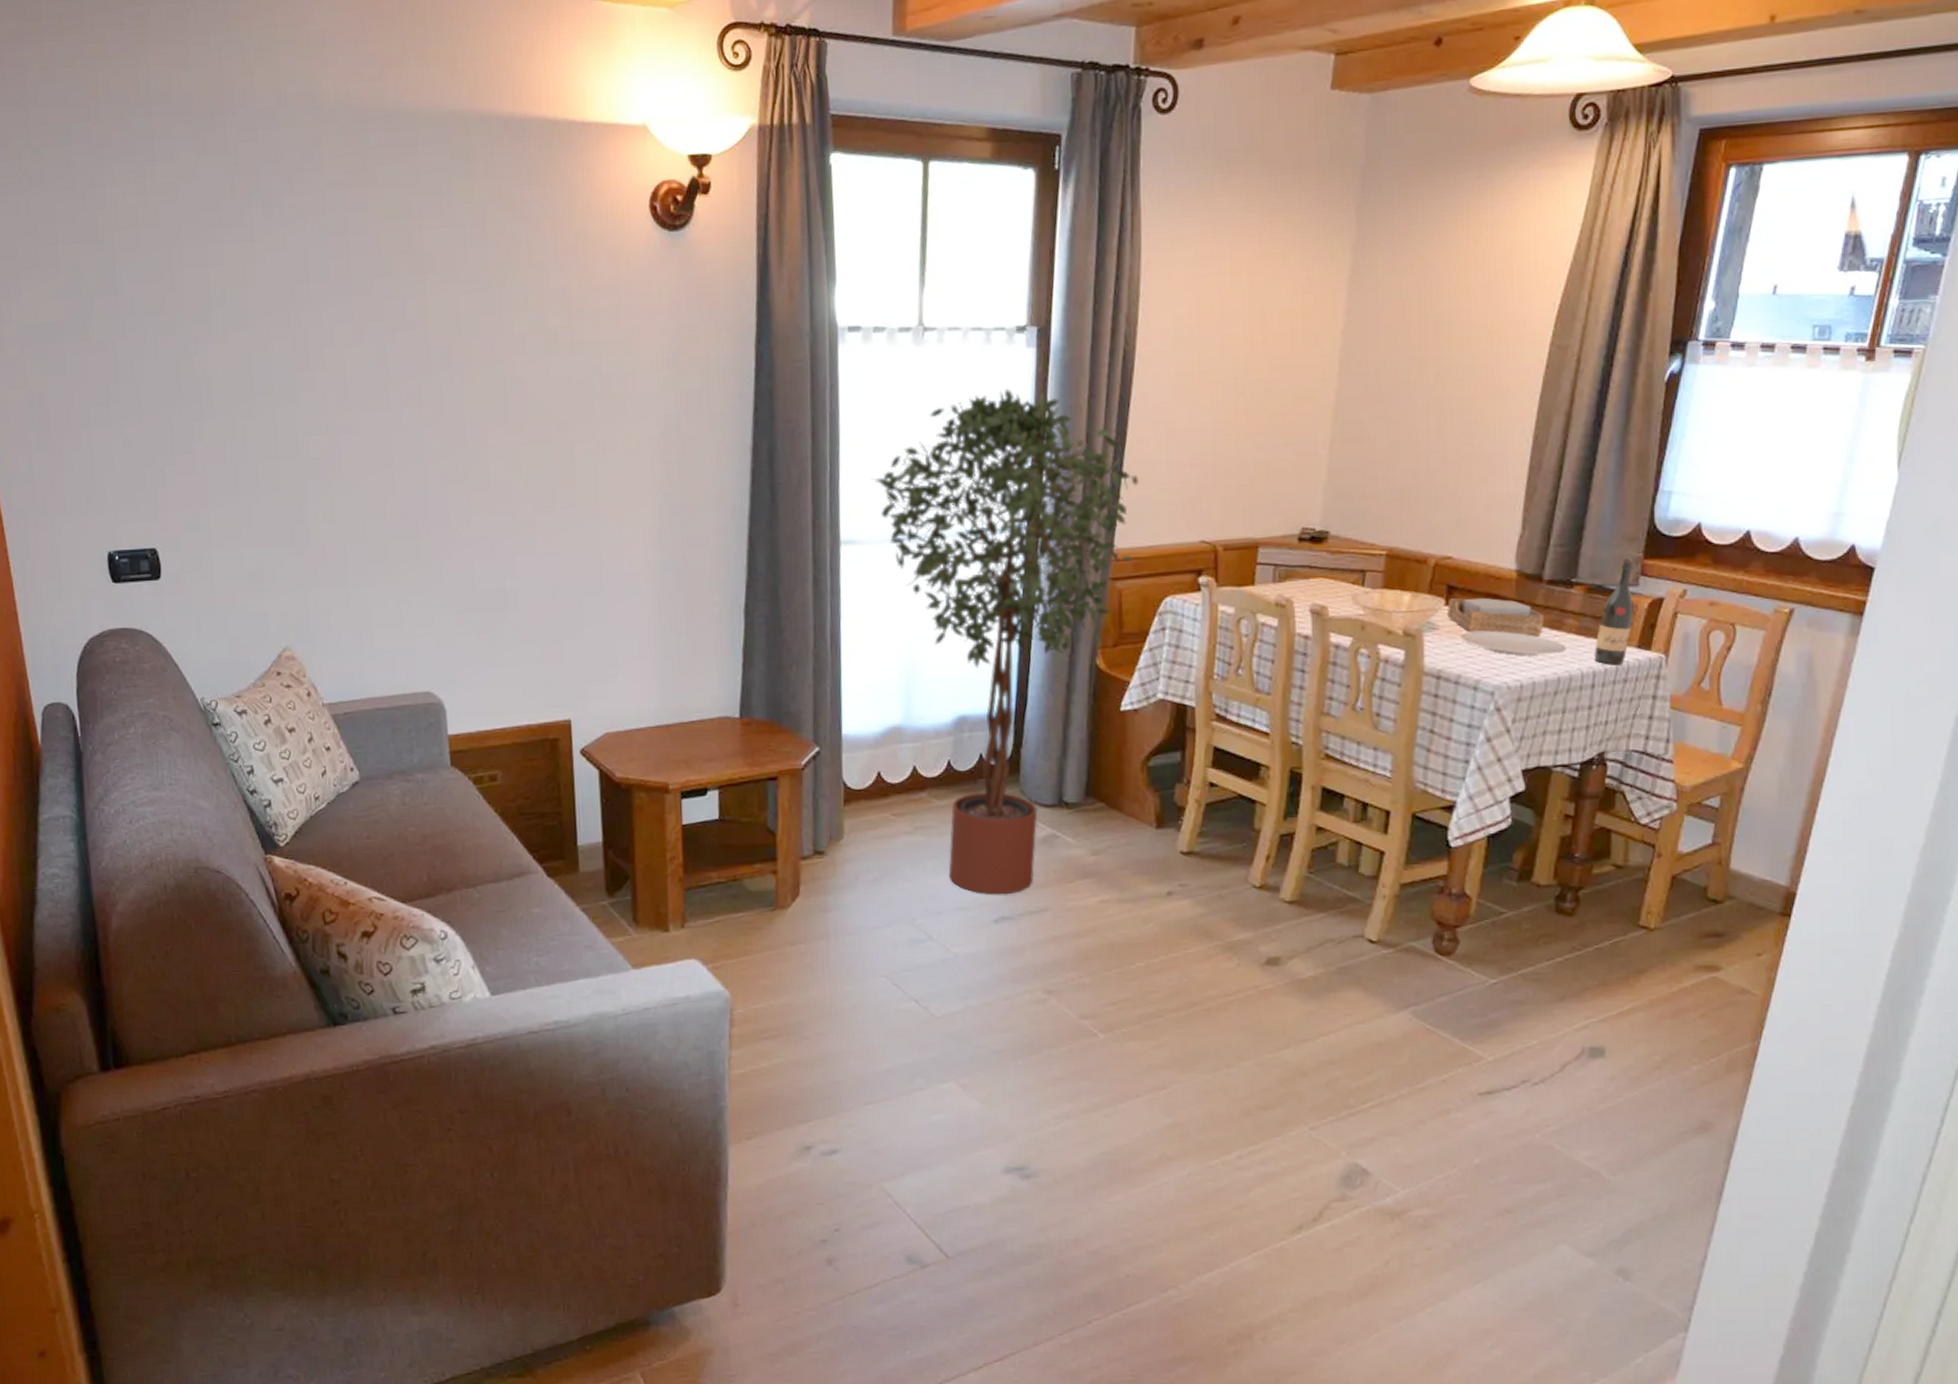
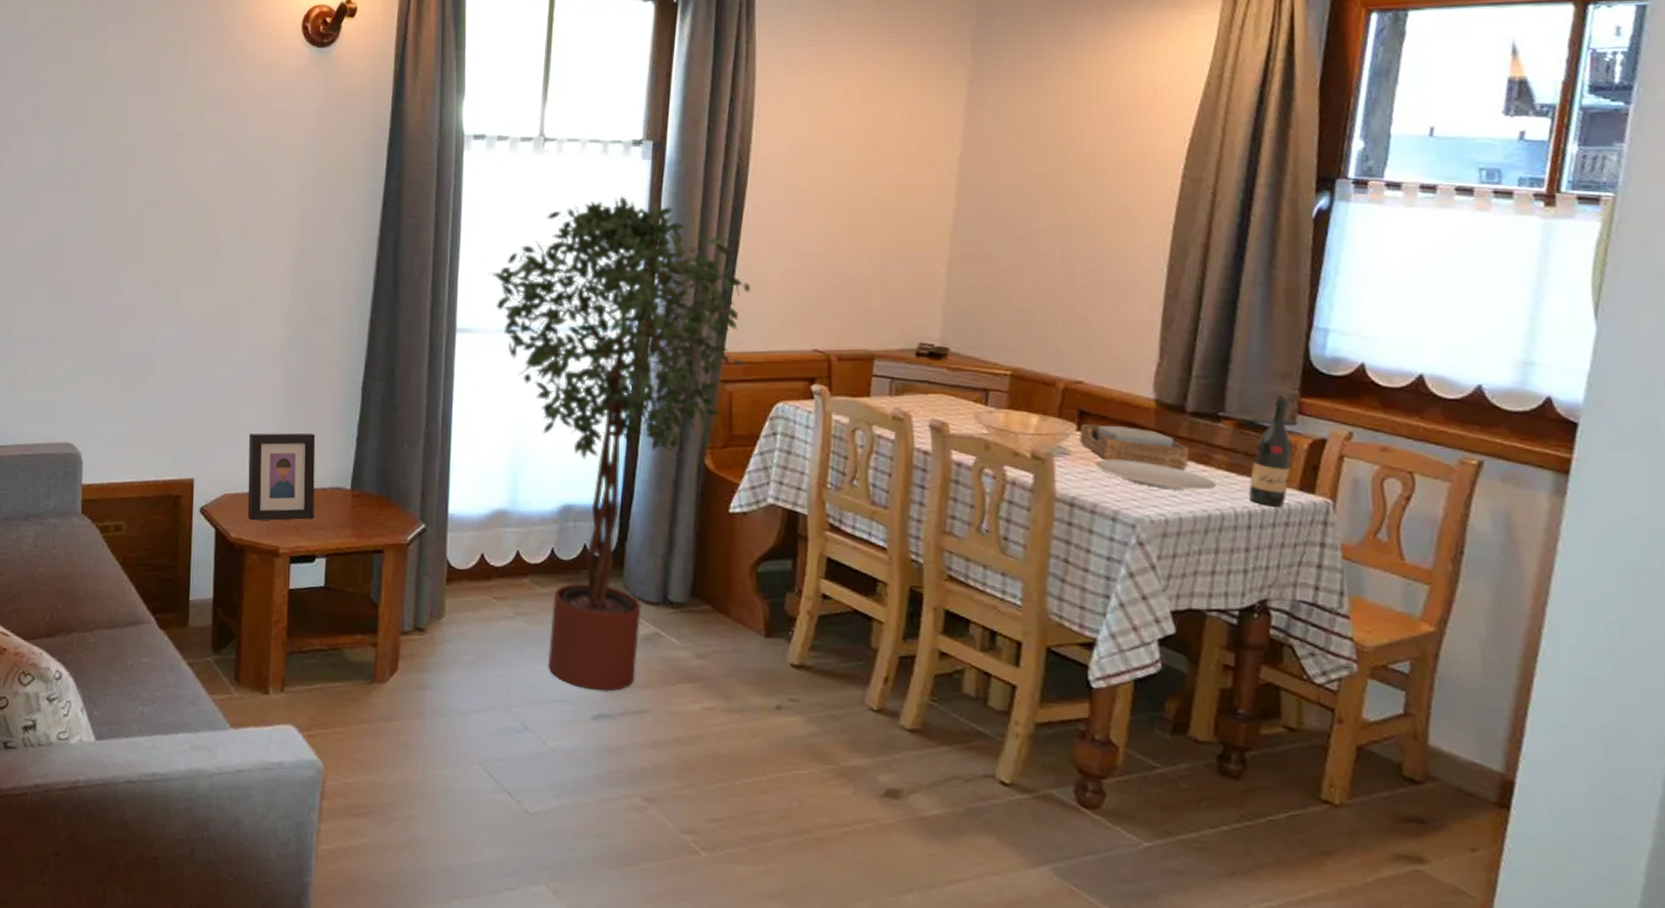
picture frame: none [627,662,703,758] -> present [247,432,316,521]

